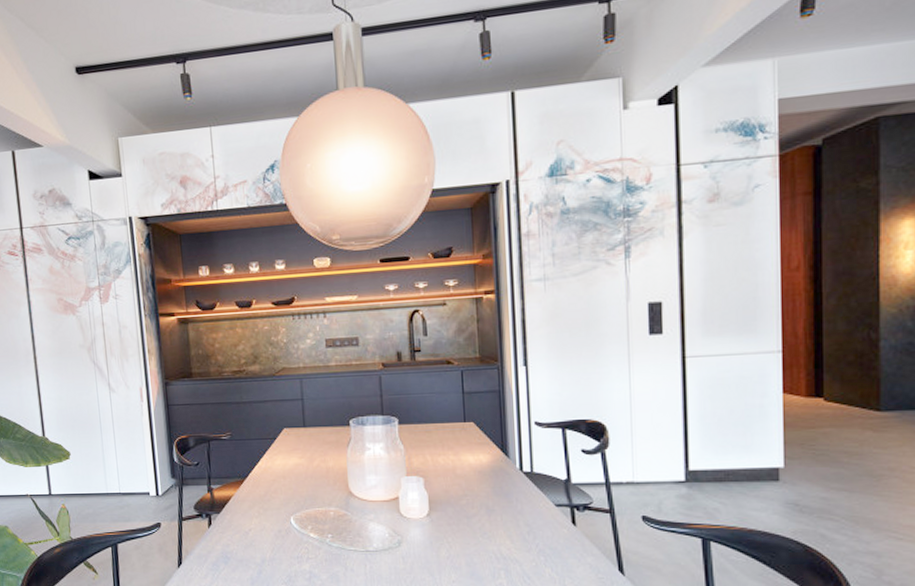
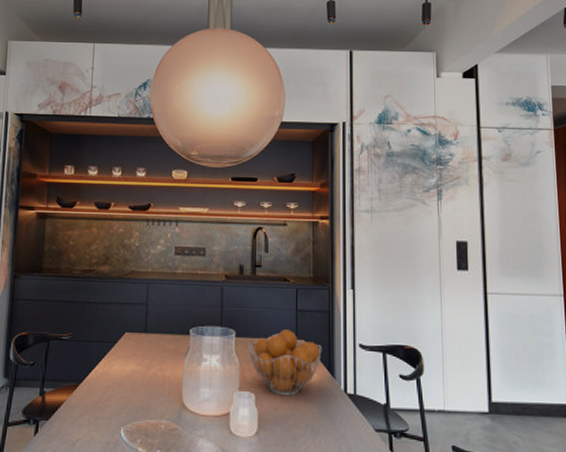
fruit basket: none [412,413,494,478] -> present [248,329,322,396]

